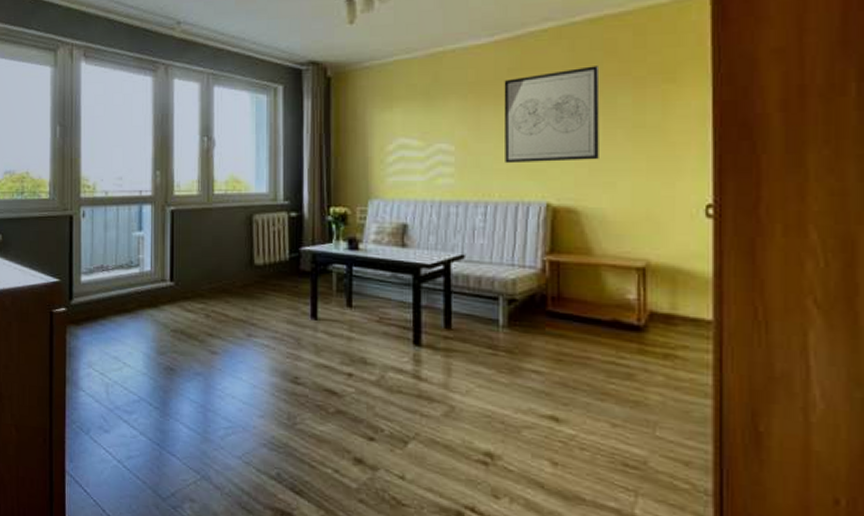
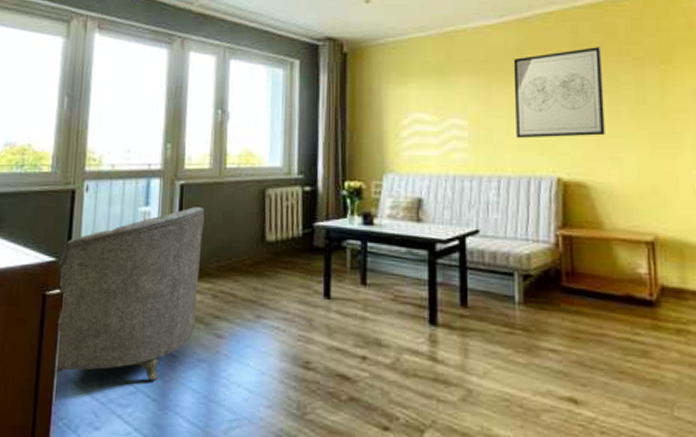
armchair: none [61,232,195,391] -> present [54,207,205,381]

